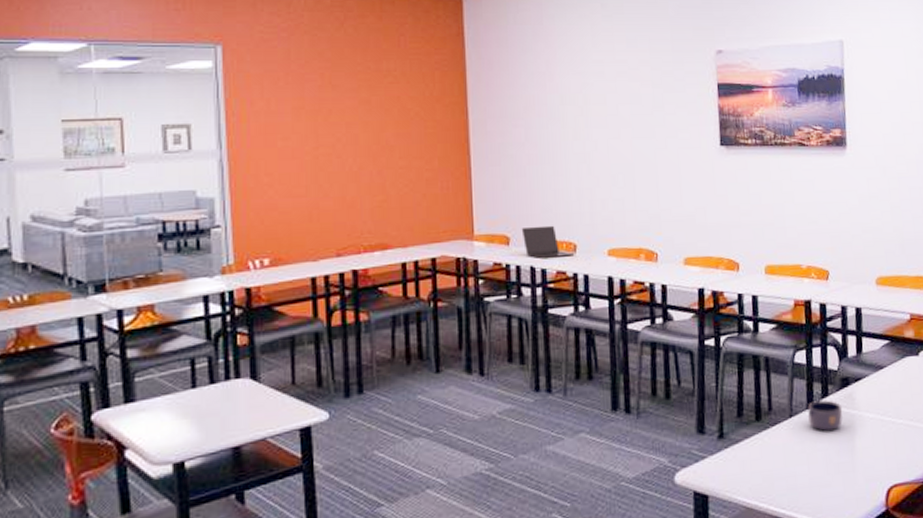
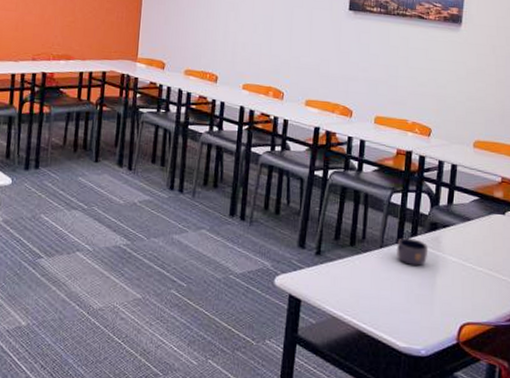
laptop: present [521,225,575,259] -> none [175,57,216,86]

